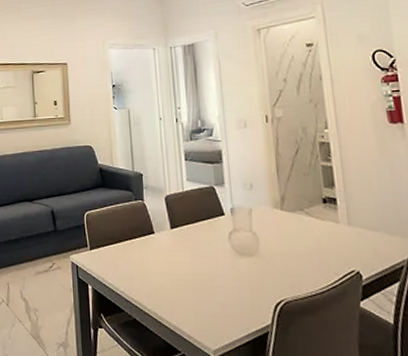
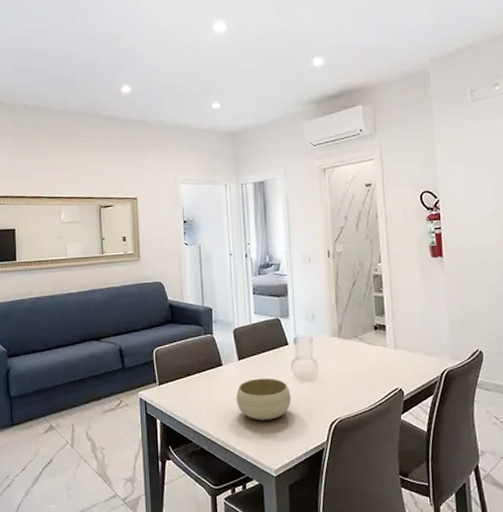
bowl: none [169,249,230,295] -> present [236,378,291,420]

